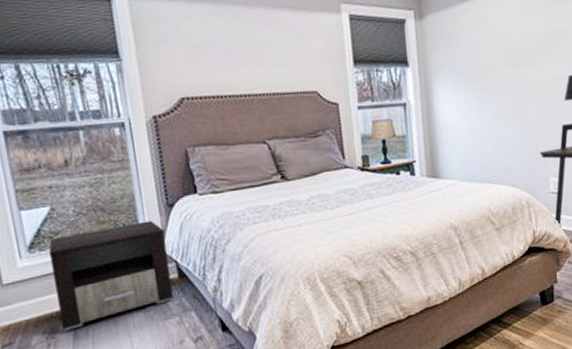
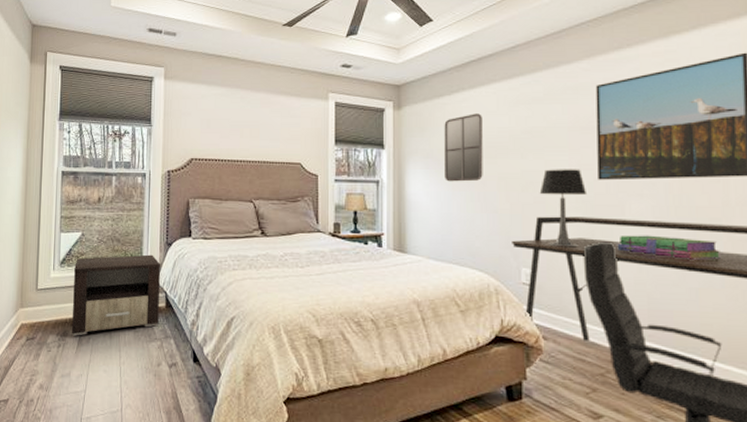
home mirror: none [469,18,511,97] -> present [444,113,483,182]

